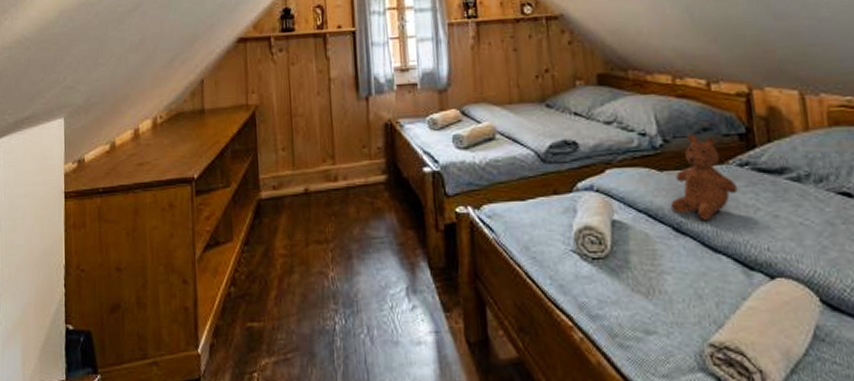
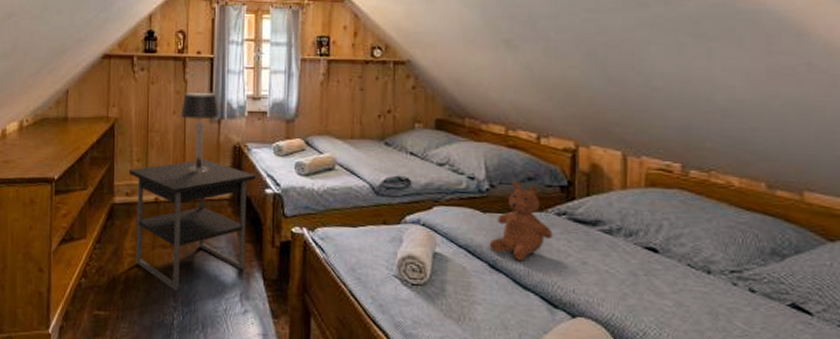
nightstand: none [274,141,412,291] -> present [128,159,256,291]
table lamp: none [325,67,367,156] -> present [180,91,220,172]

